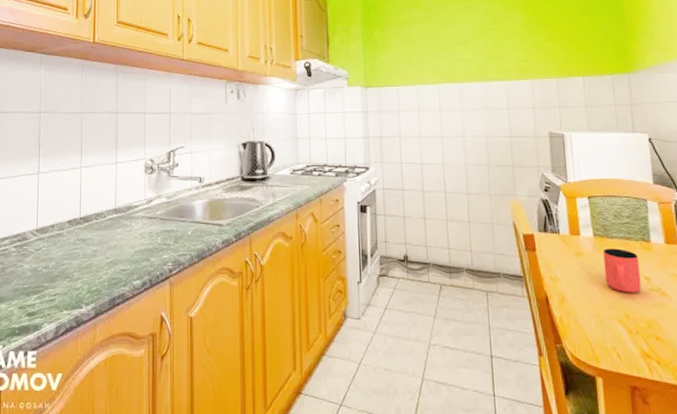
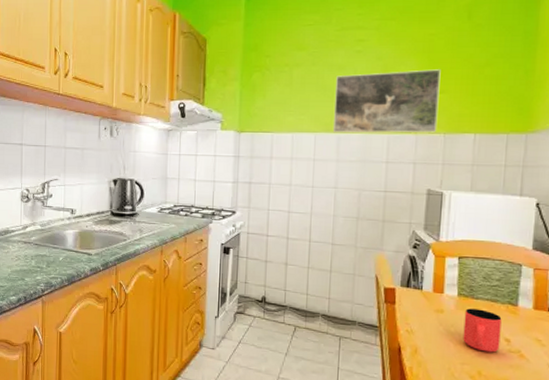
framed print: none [452,19,549,83] -> present [333,69,441,133]

